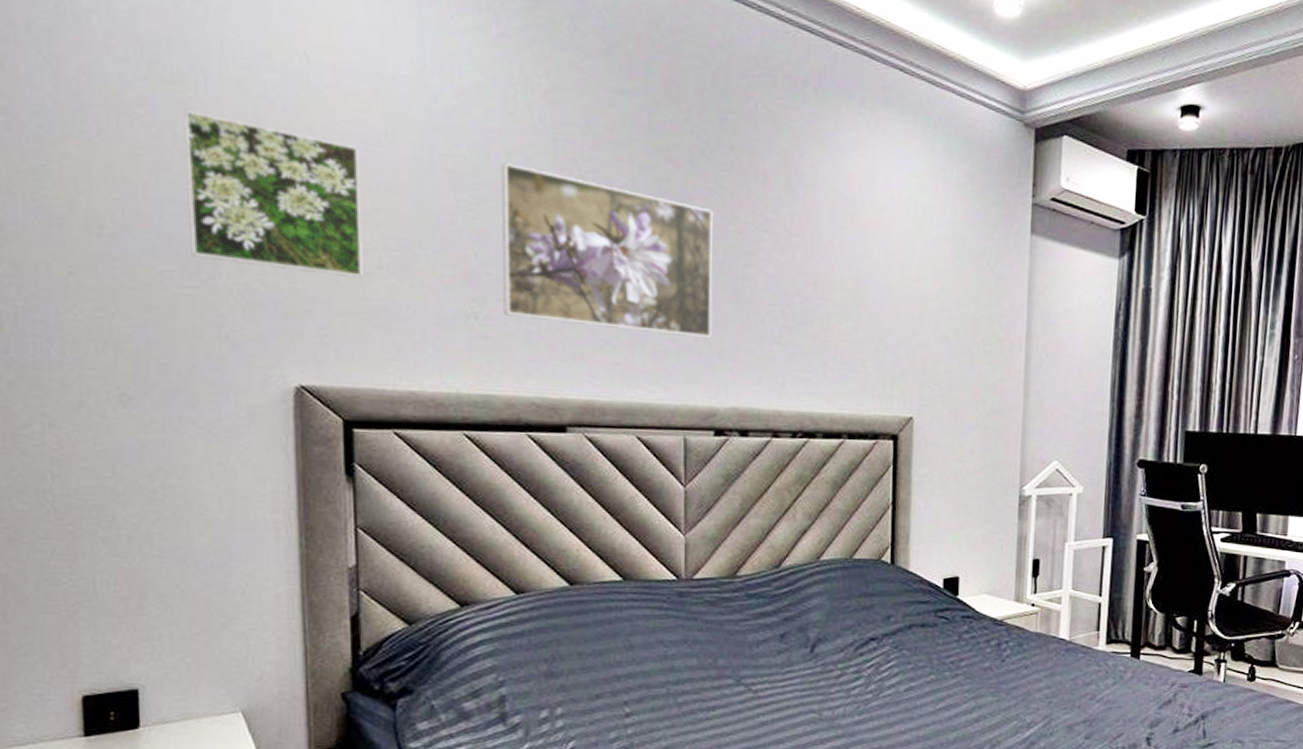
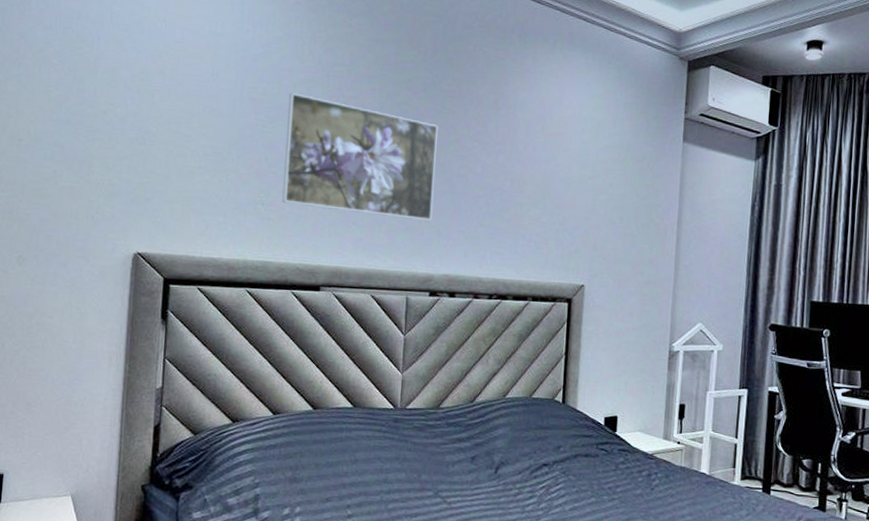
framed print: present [183,109,363,278] -> none [75,59,193,175]

